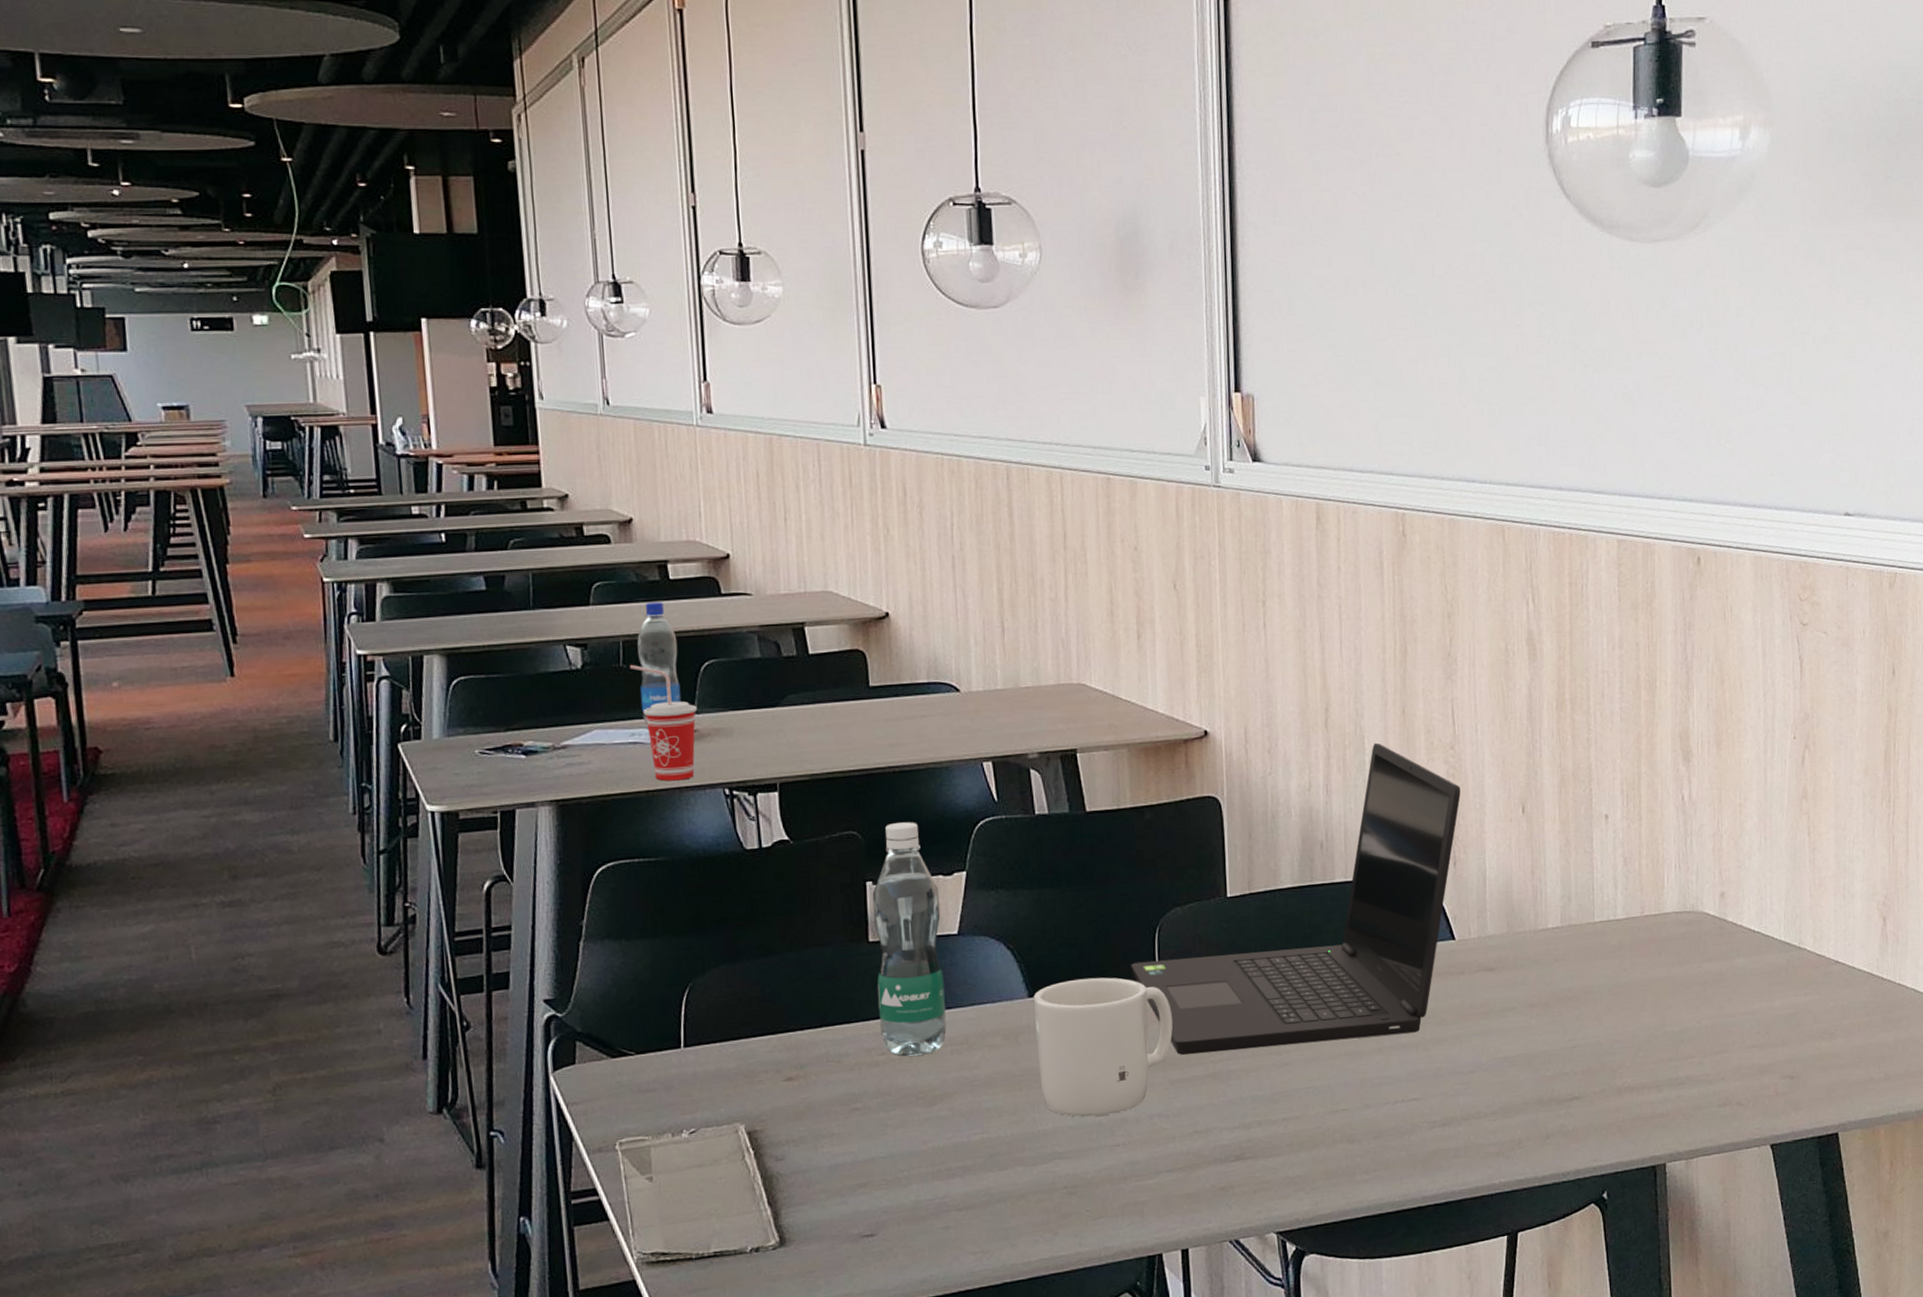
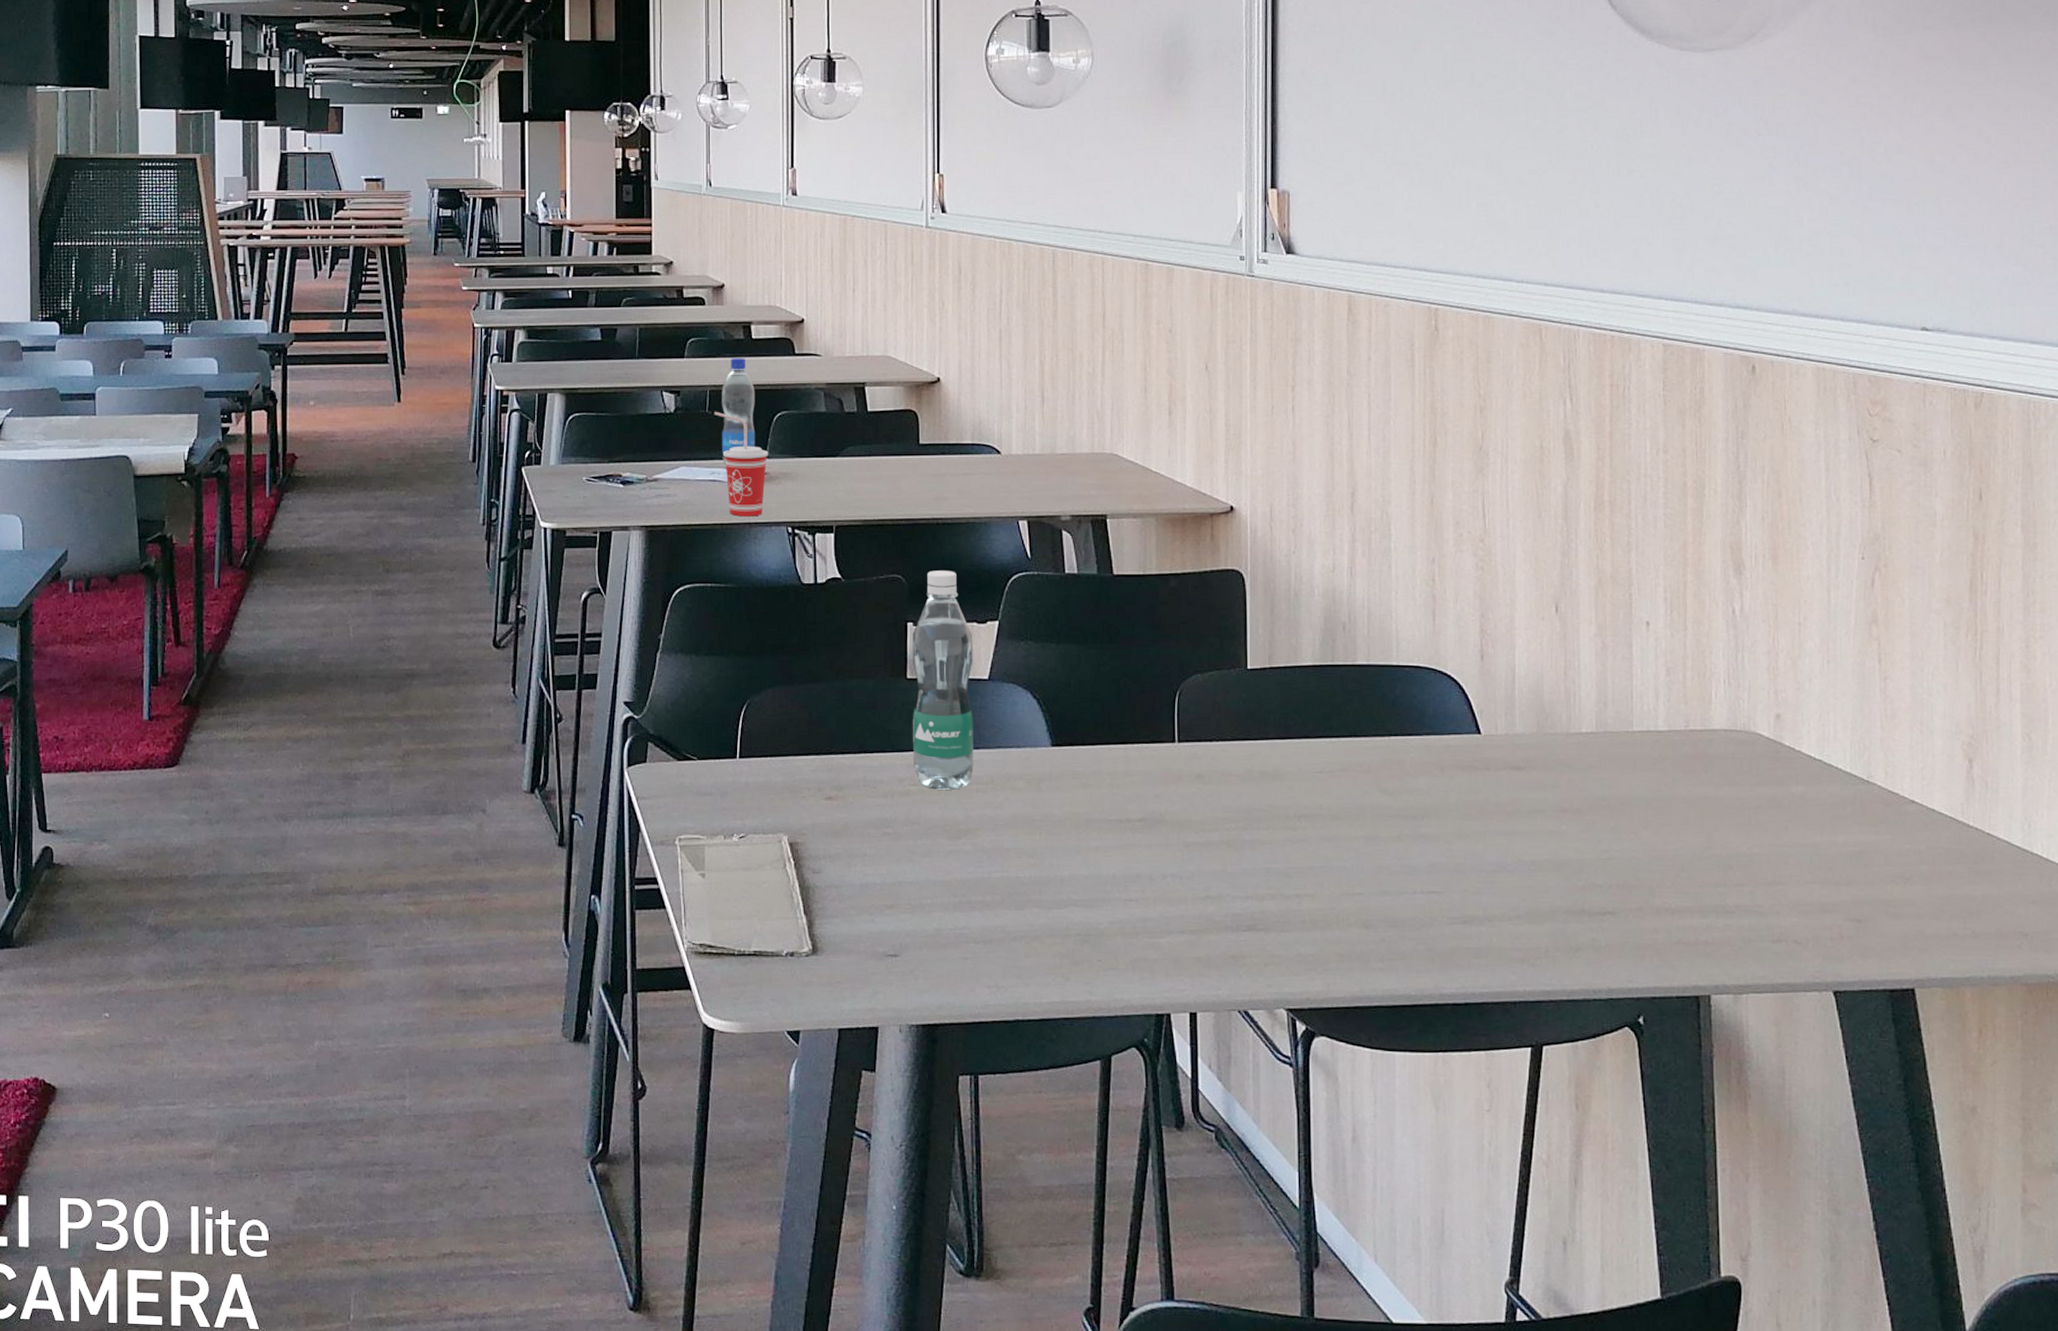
mug: present [1033,977,1173,1117] -> none [1055,733,1189,869]
laptop: present [1131,742,1461,1055] -> none [1151,530,1490,824]

